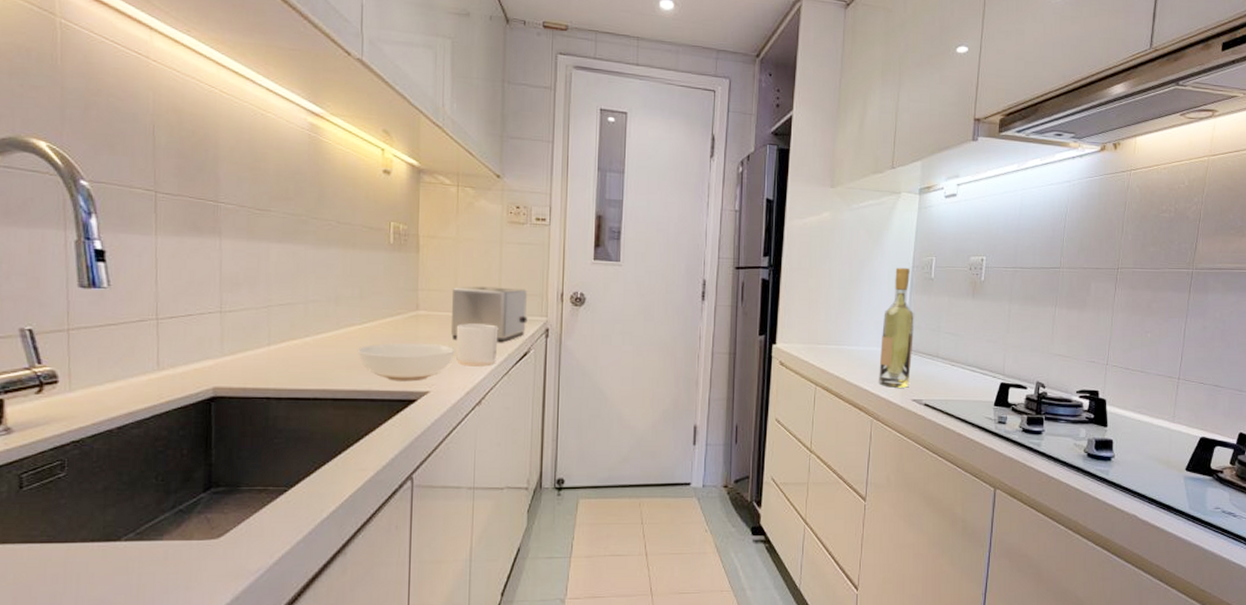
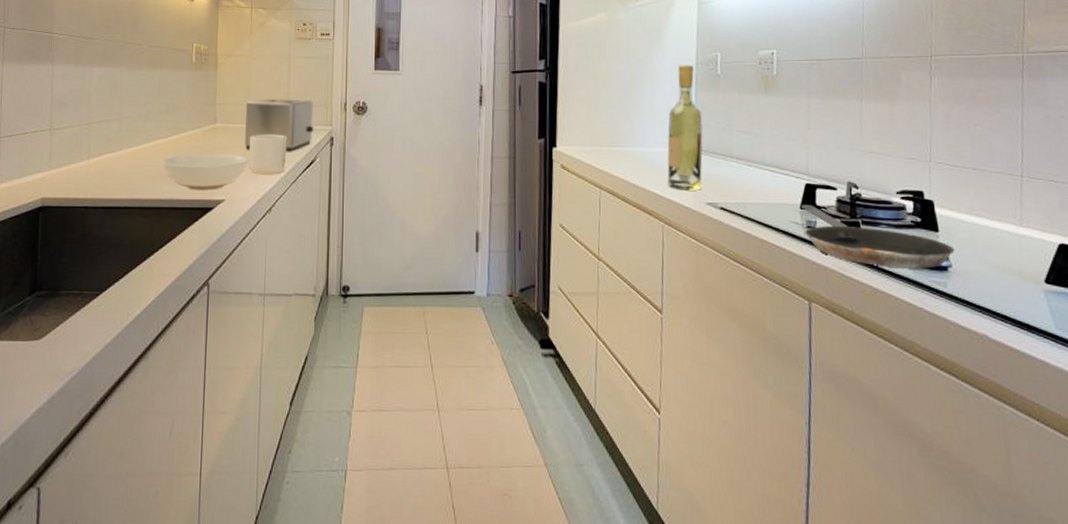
frying pan: none [994,402,1118,459] -> present [800,204,955,269]

